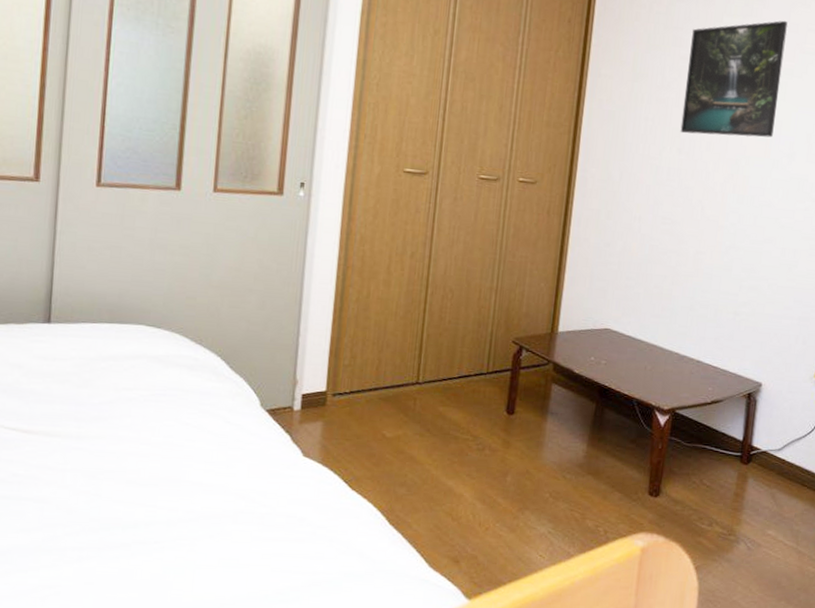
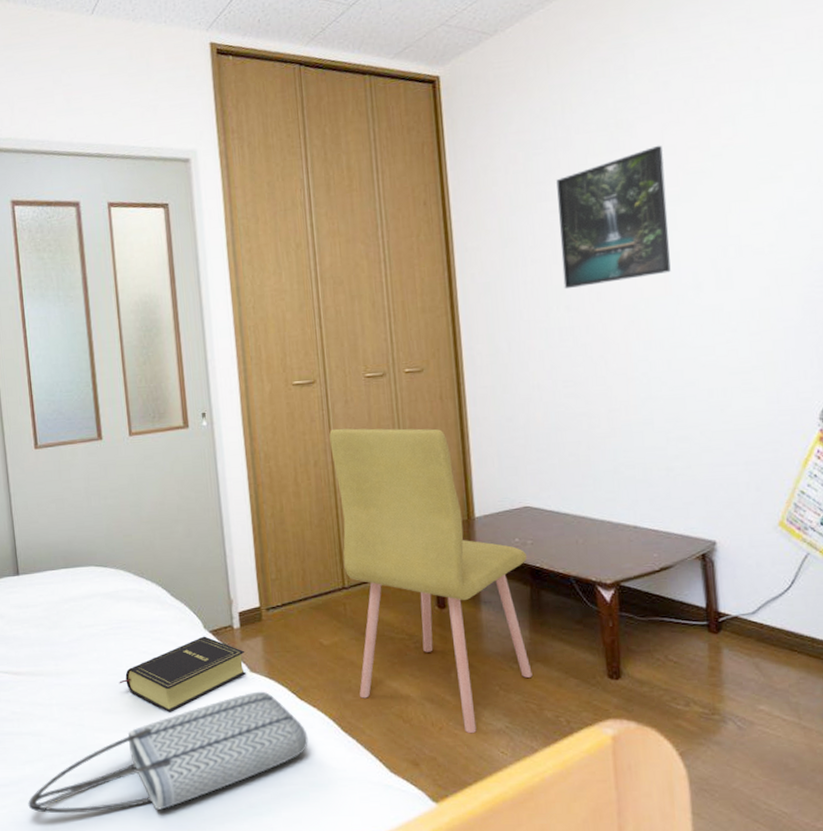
tote bag: none [14,477,352,591] -> present [28,691,308,814]
book: none [151,414,302,490] -> present [119,636,246,713]
chair: none [413,223,598,536] -> present [329,428,532,734]

